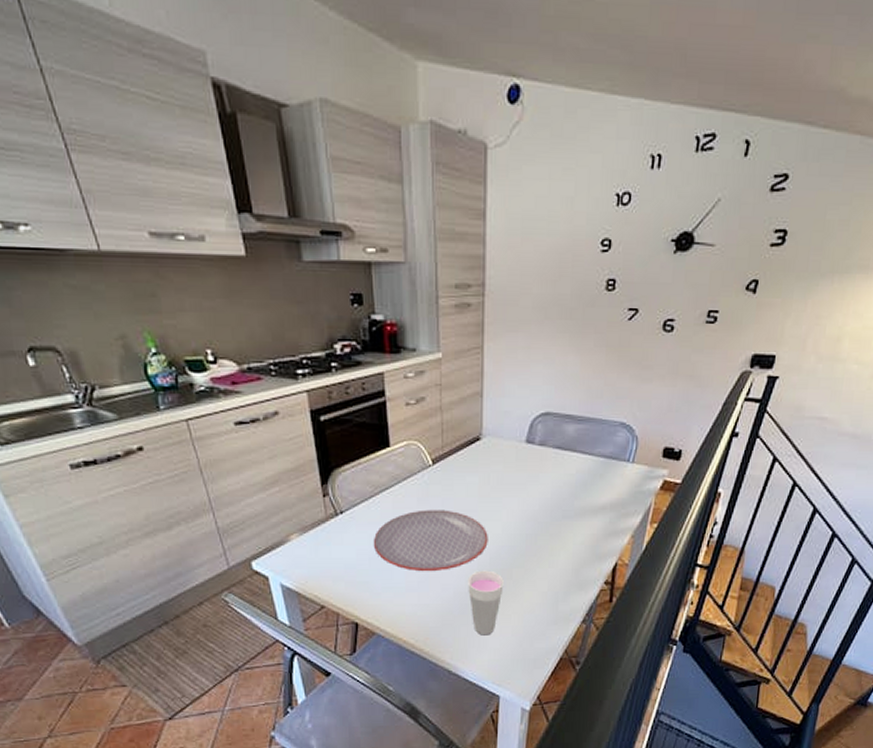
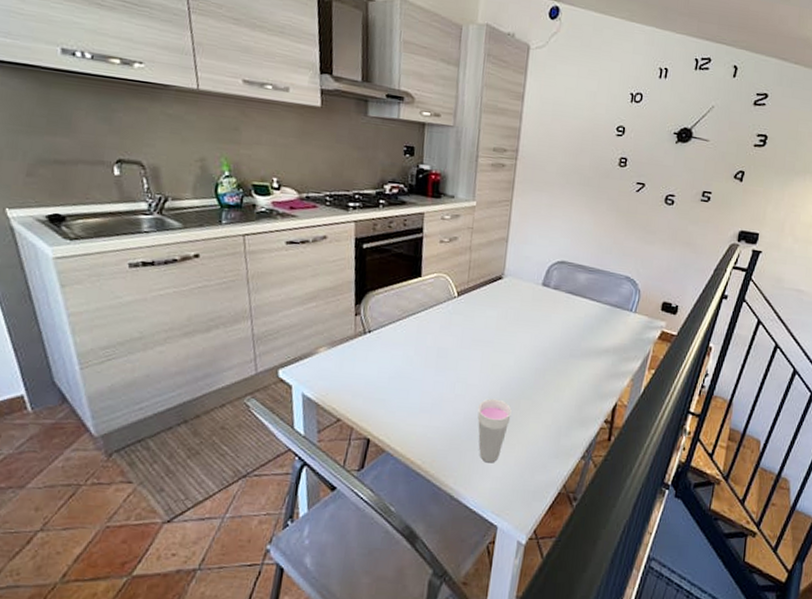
plate: present [373,509,488,572] -> none [394,336,501,396]

